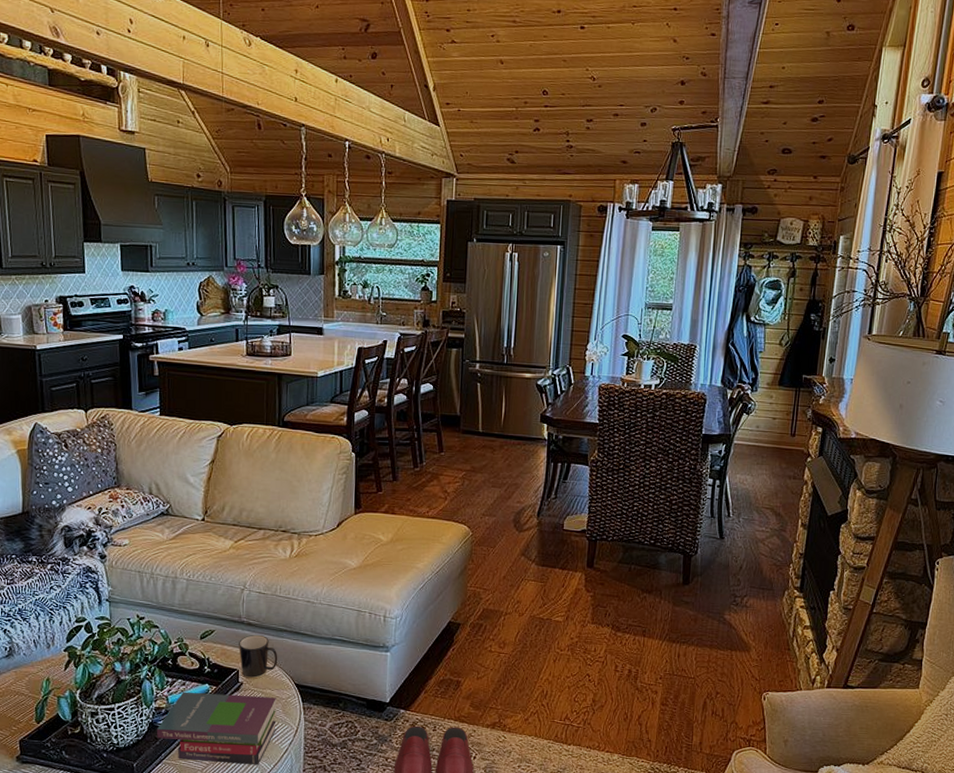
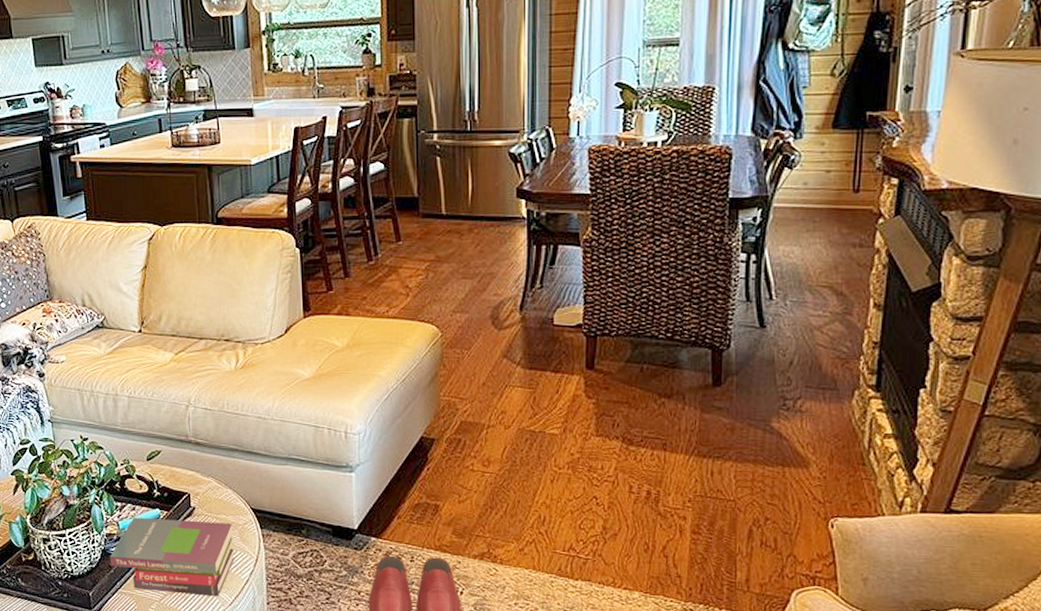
mug: present [238,634,278,680] -> none [188,454,231,504]

